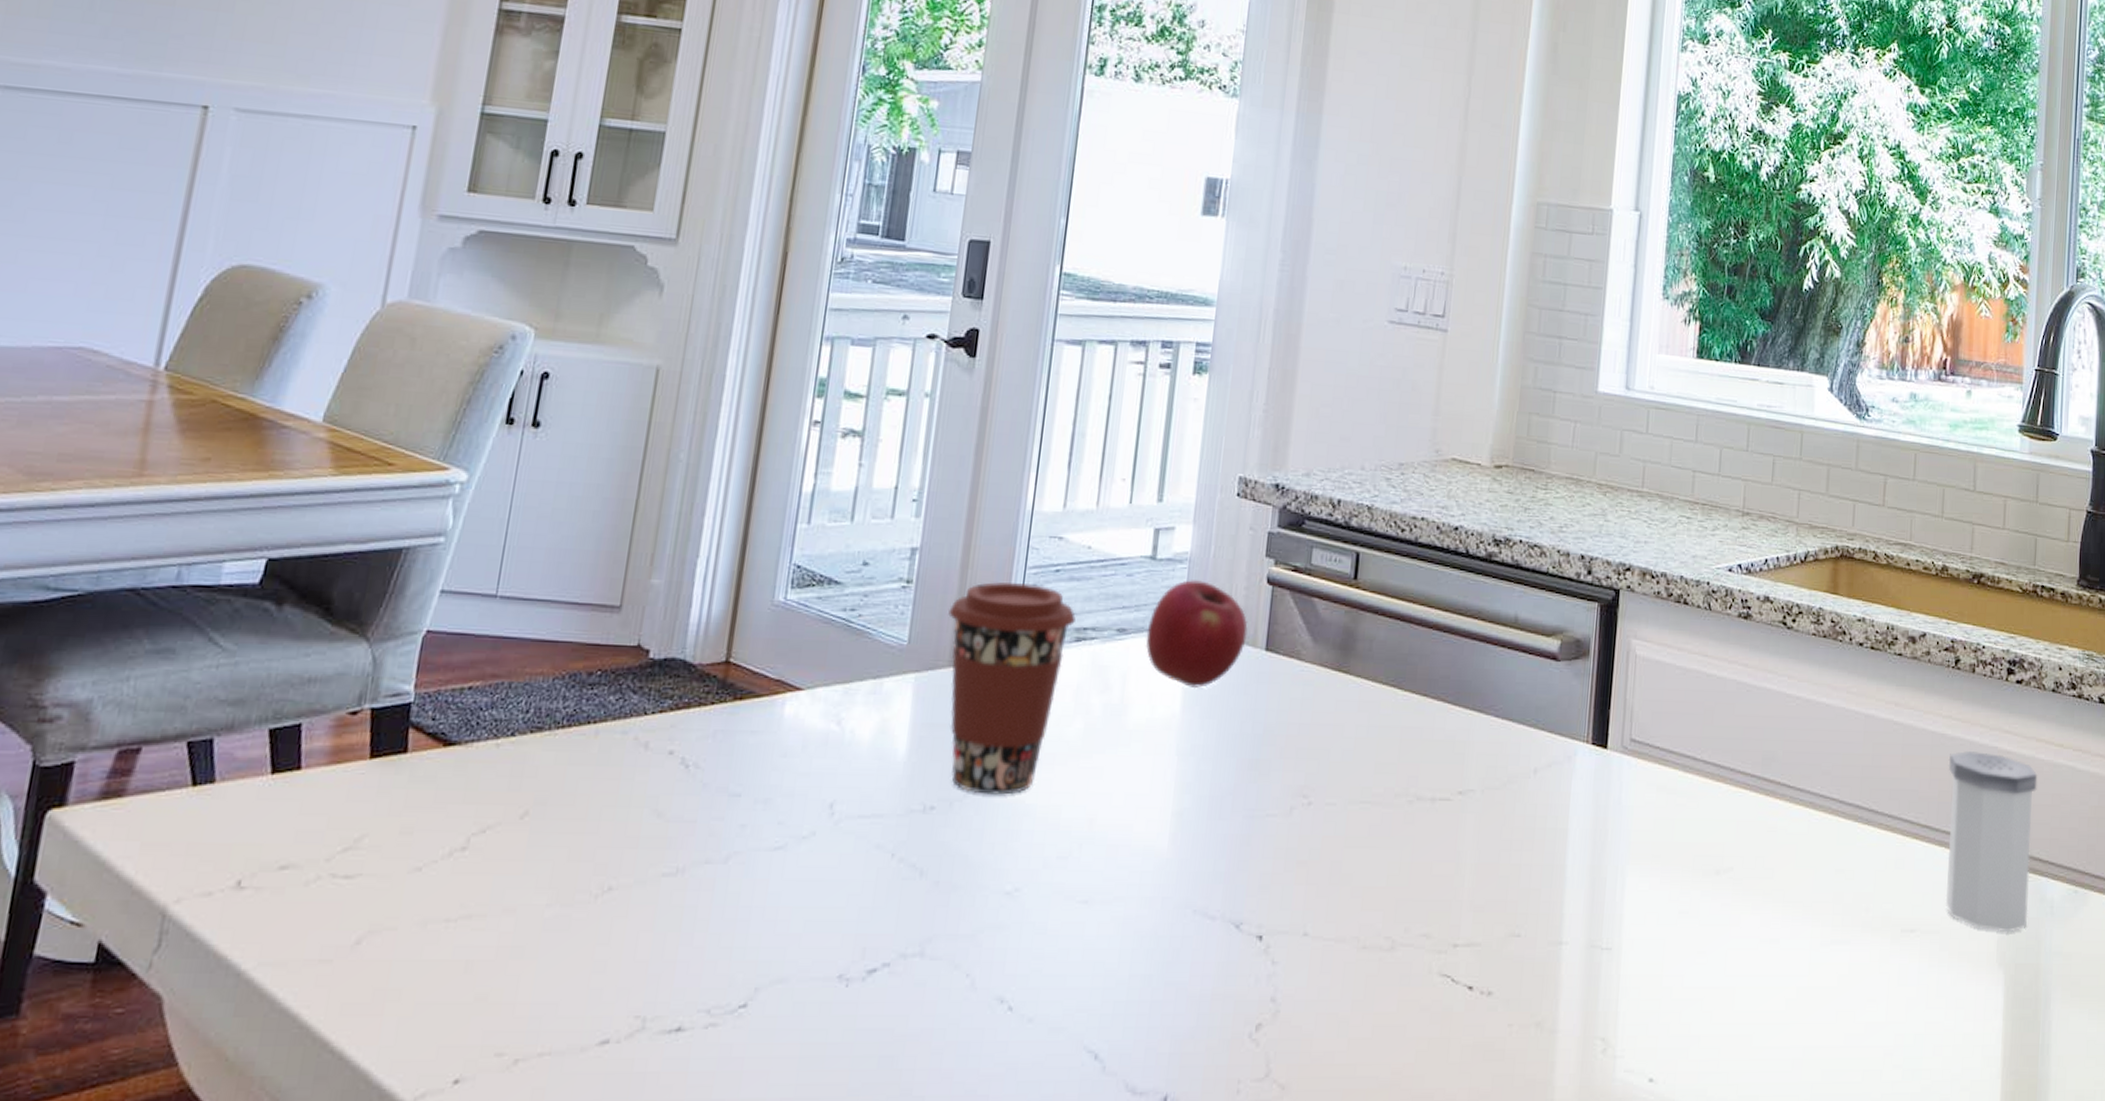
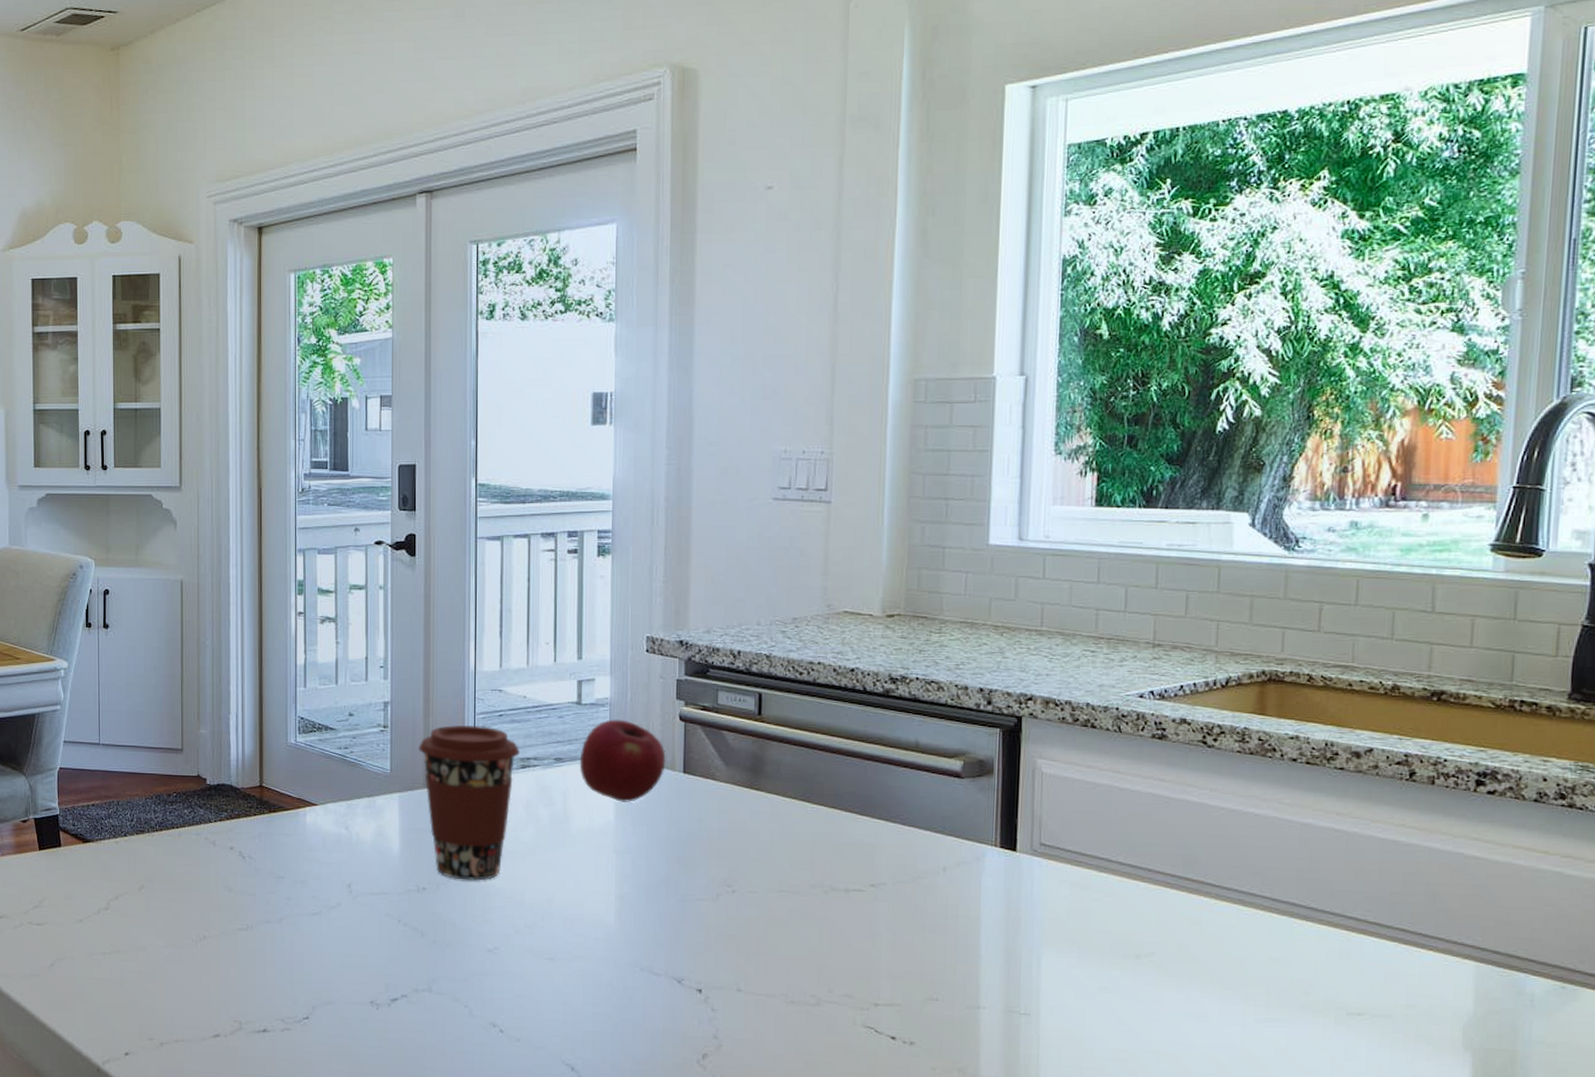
salt shaker: present [1945,751,2038,933] -> none [1399,857,1515,1021]

